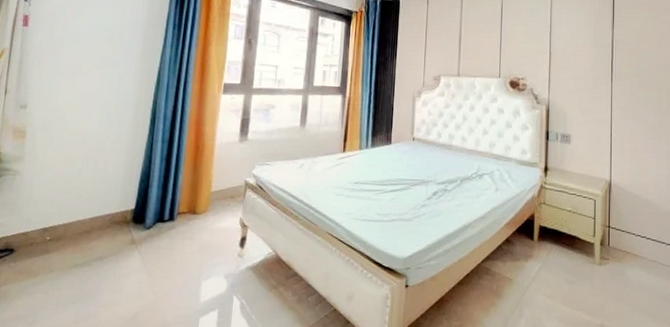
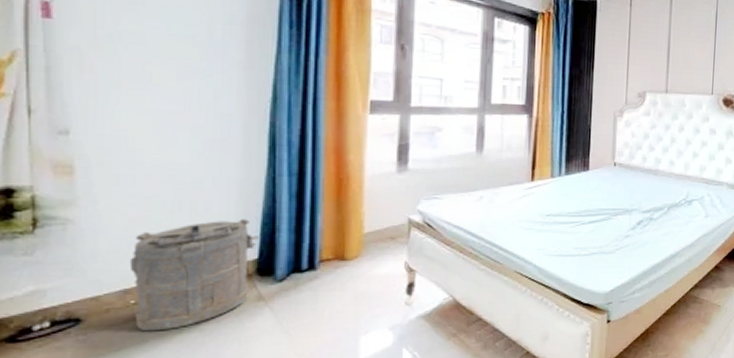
laundry hamper: none [48,176,138,264] -> present [129,219,260,332]

